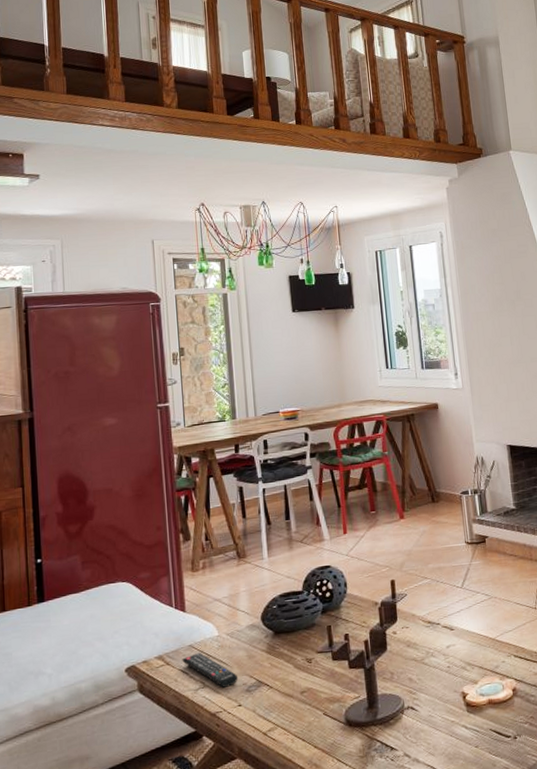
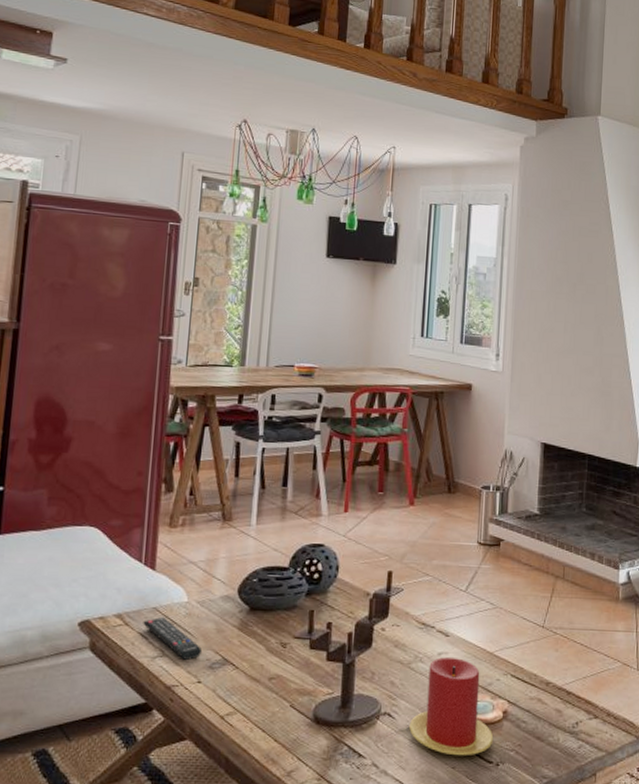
candle: none [431,648,508,736] -> present [409,657,494,756]

